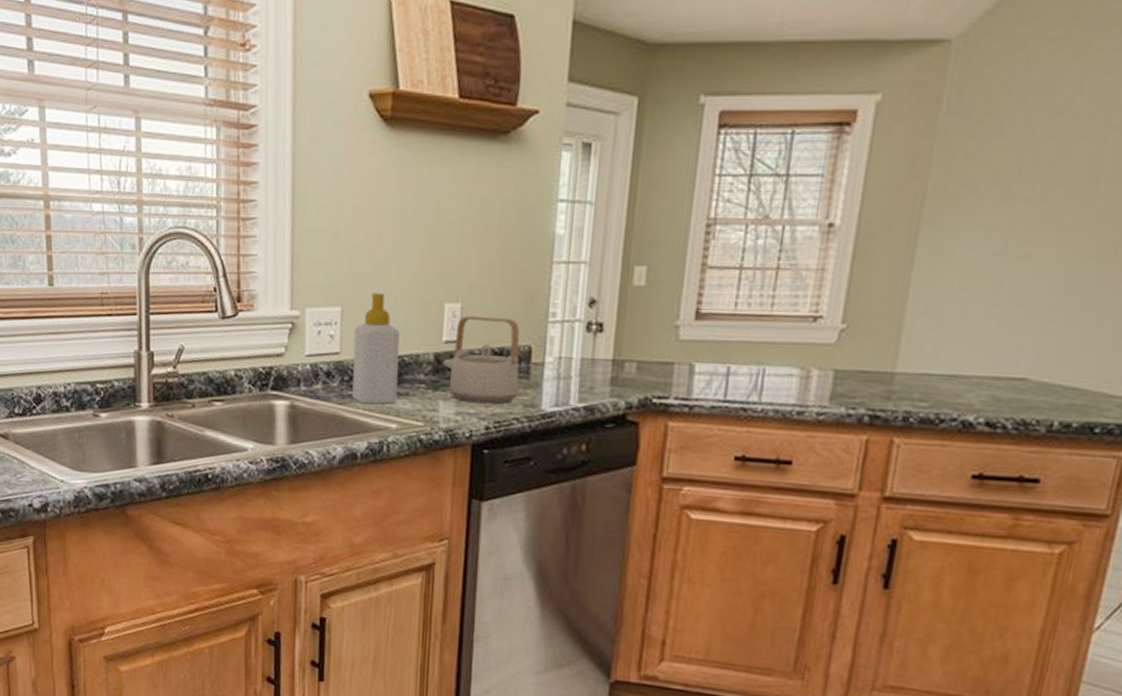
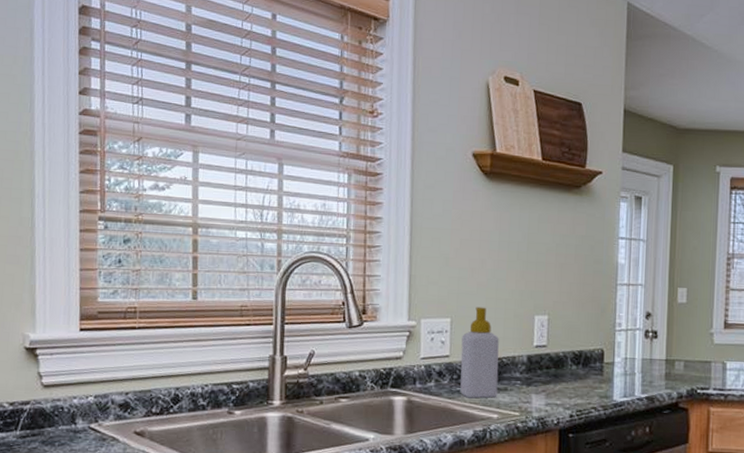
teapot: present [443,315,520,404] -> none [534,325,595,396]

